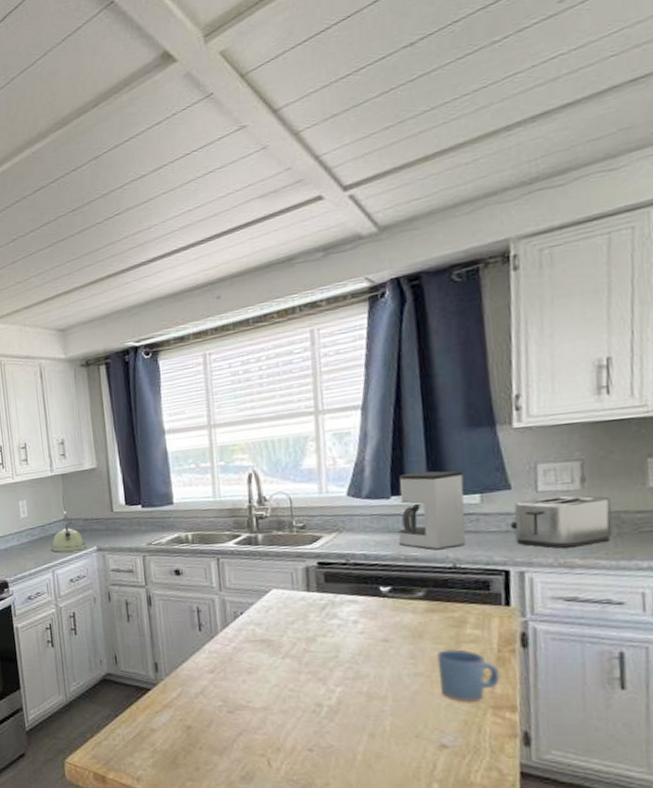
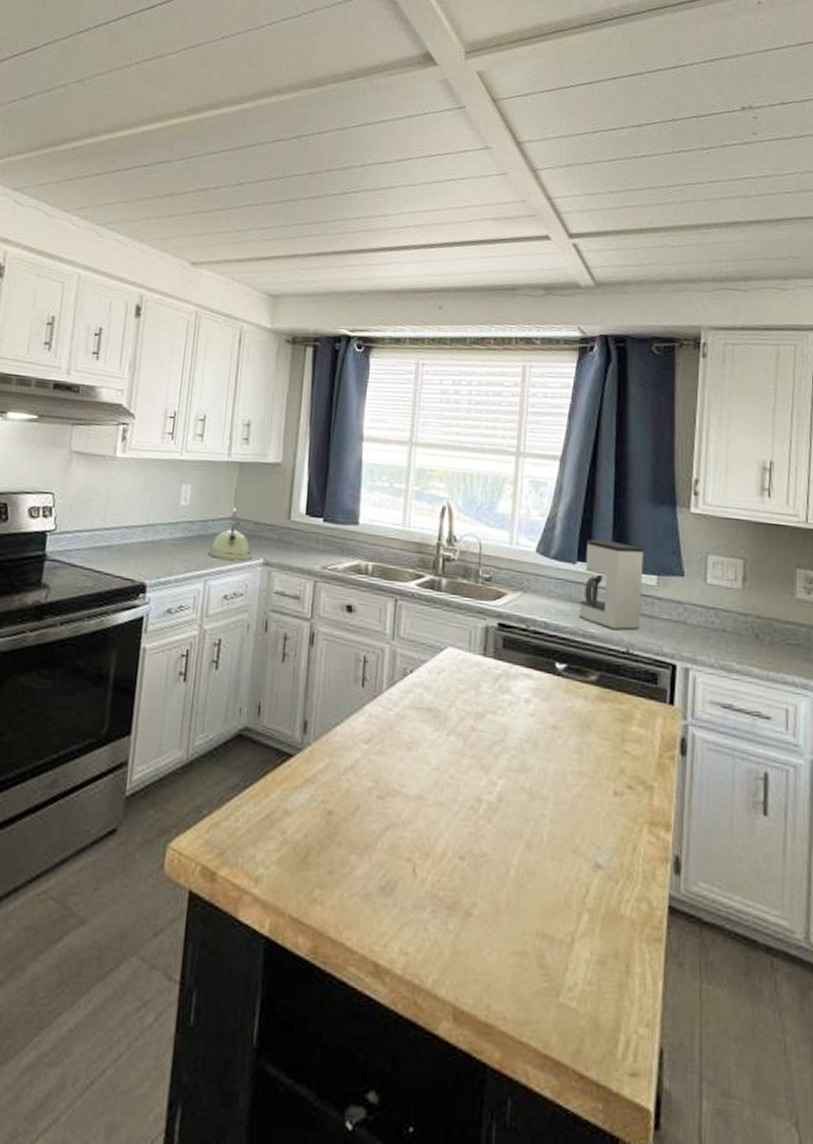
mug: present [436,649,501,703] -> none [601,747,659,815]
toaster: present [511,495,612,549] -> none [681,590,766,651]

